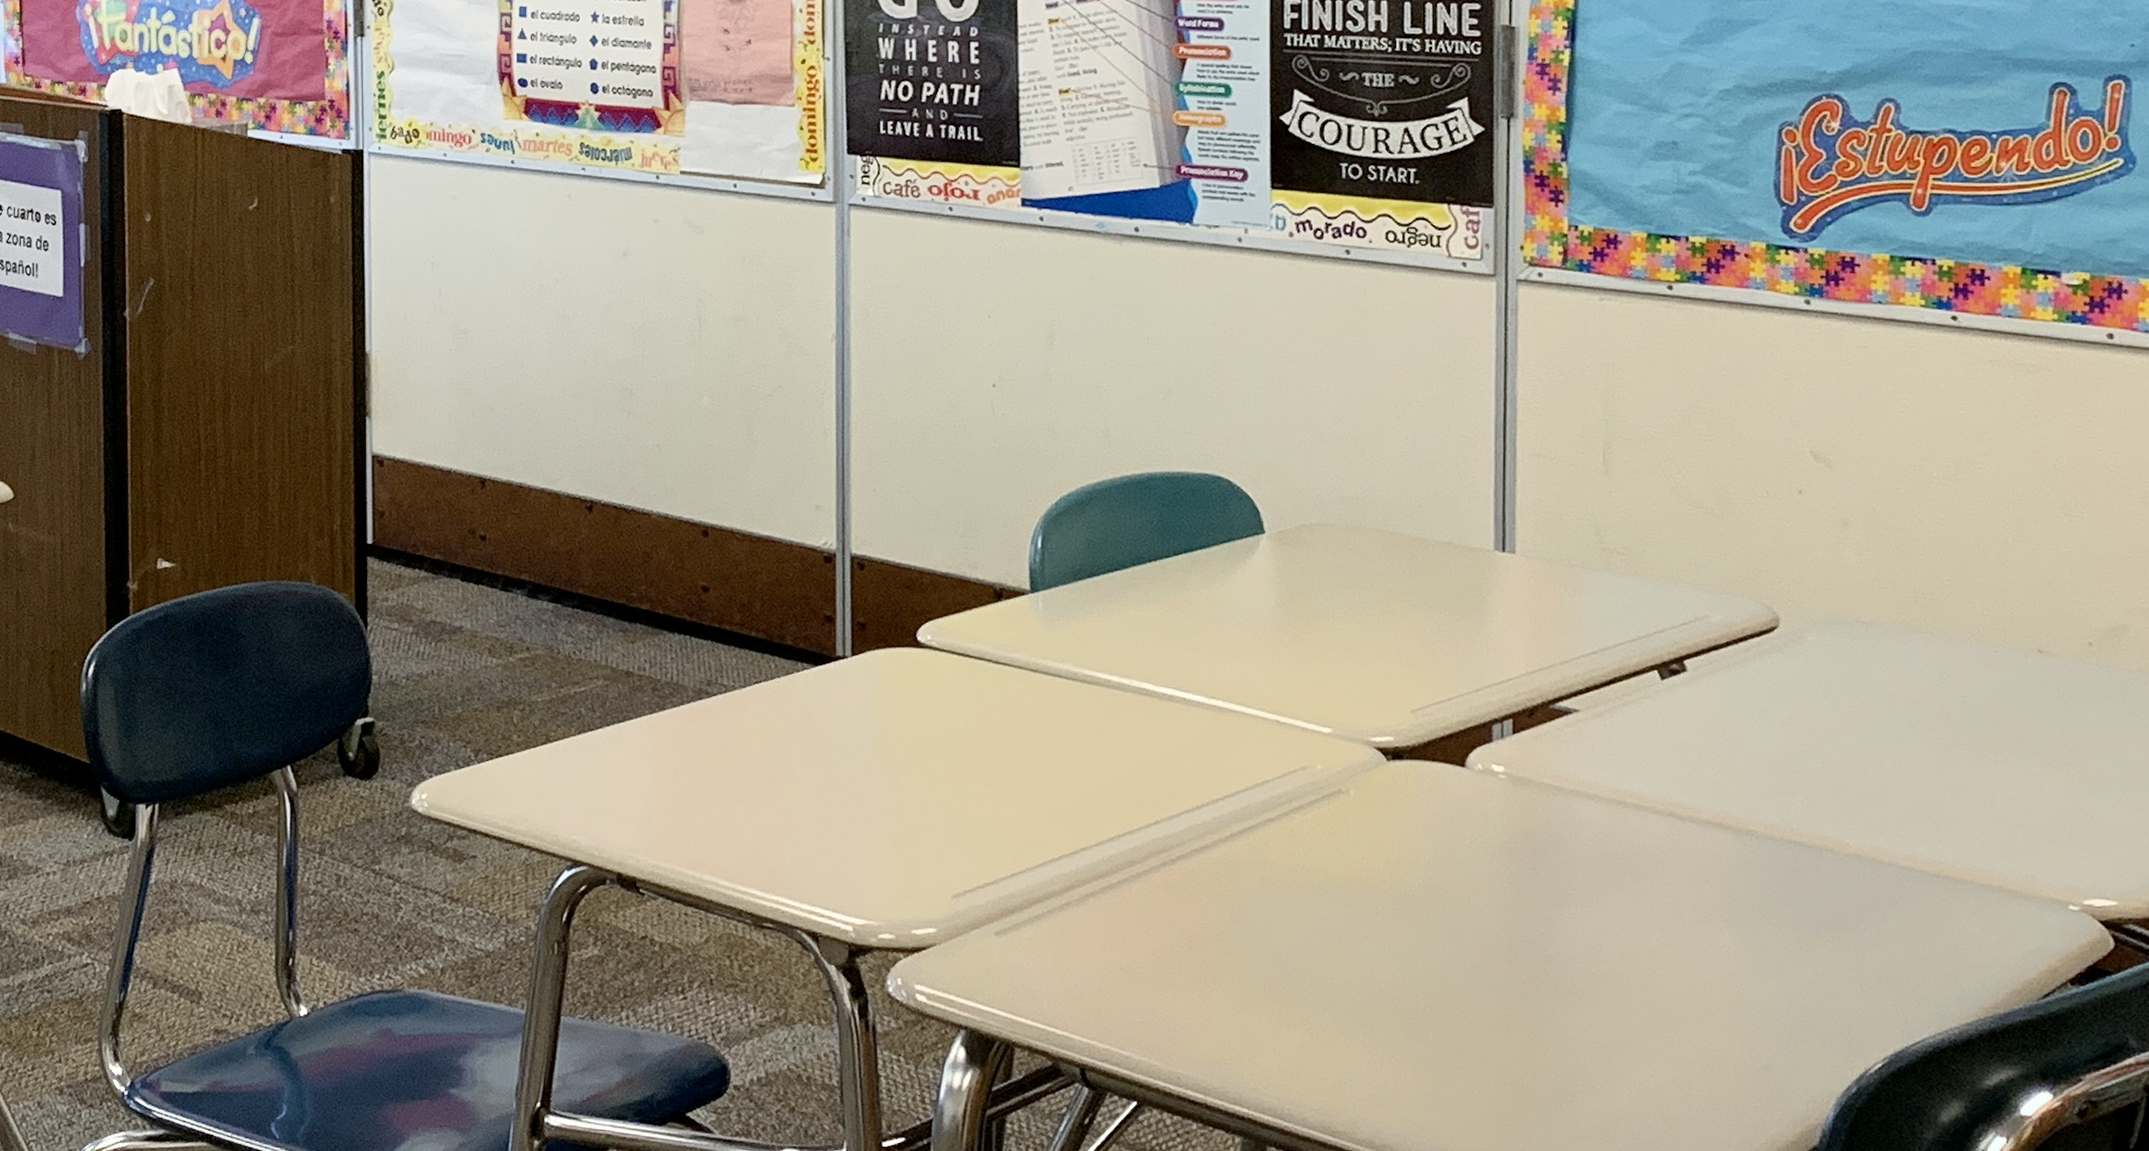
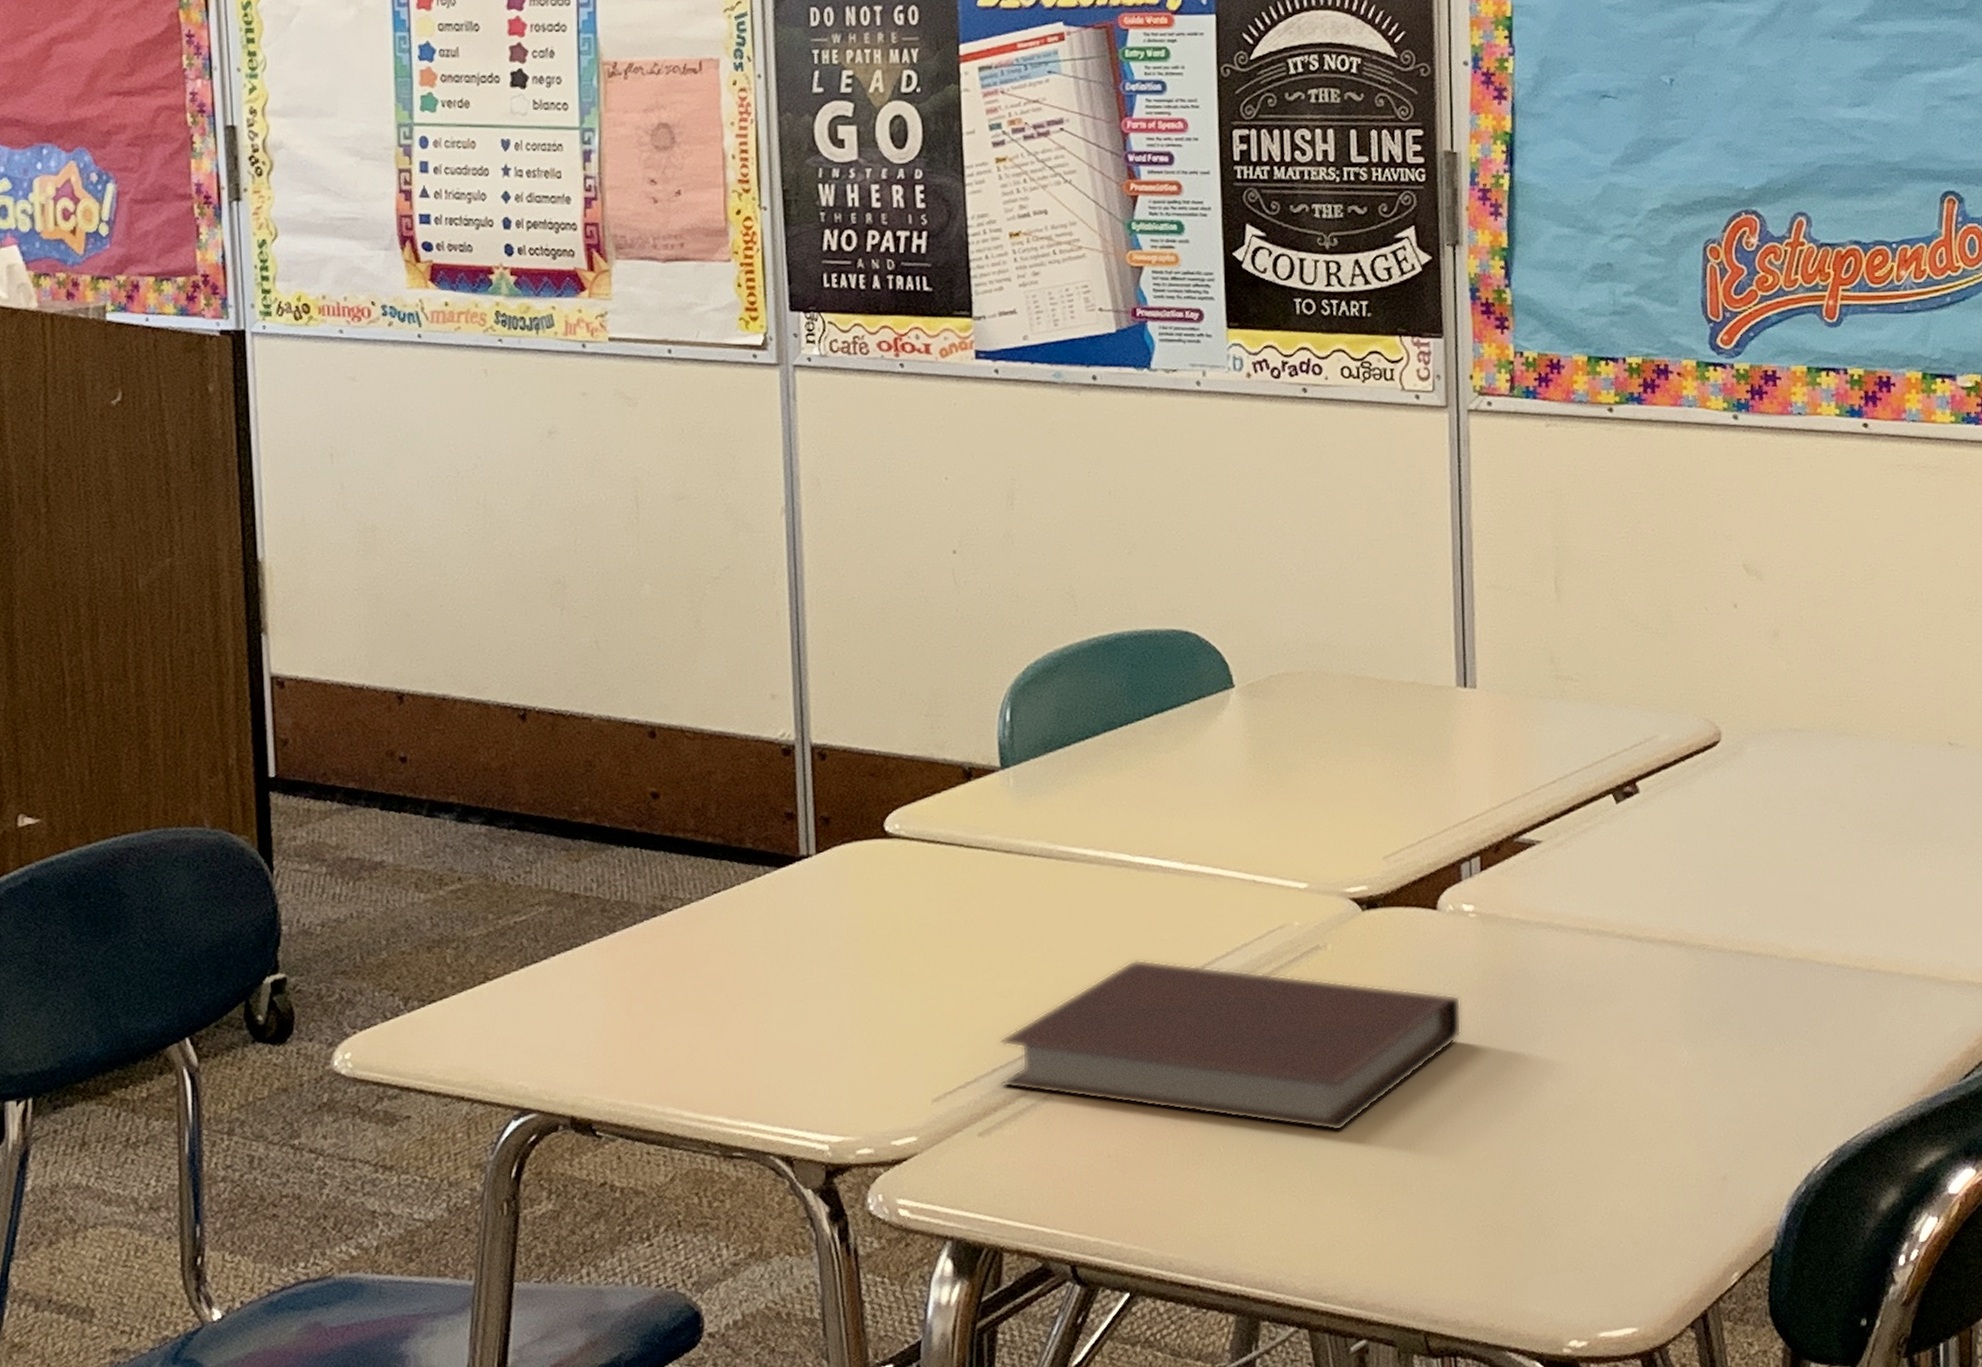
notebook: none [1019,785,1487,973] -> present [1000,959,1462,1132]

